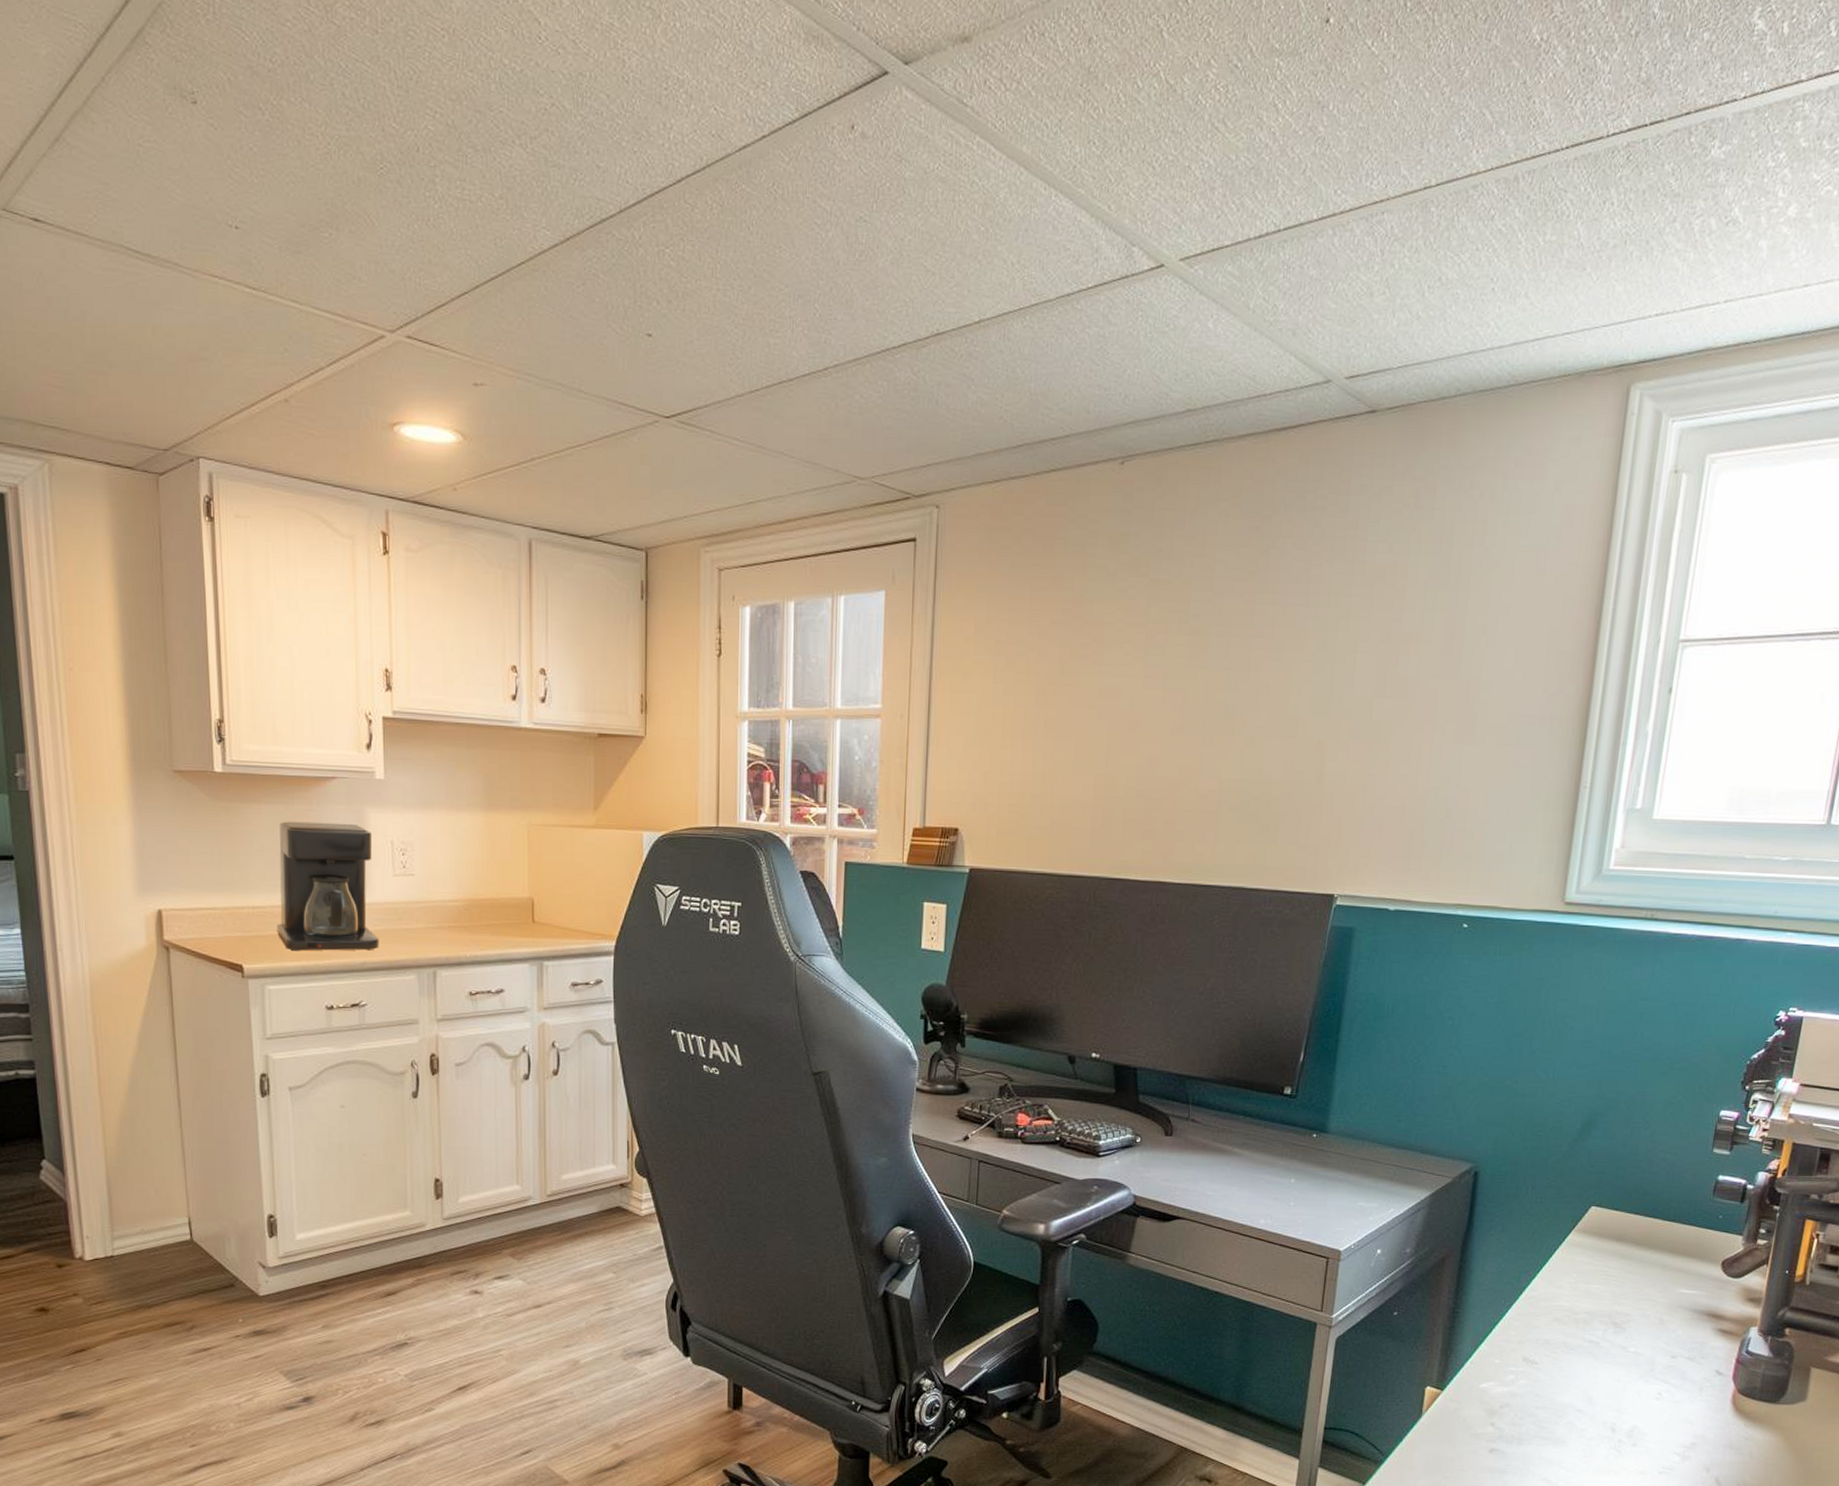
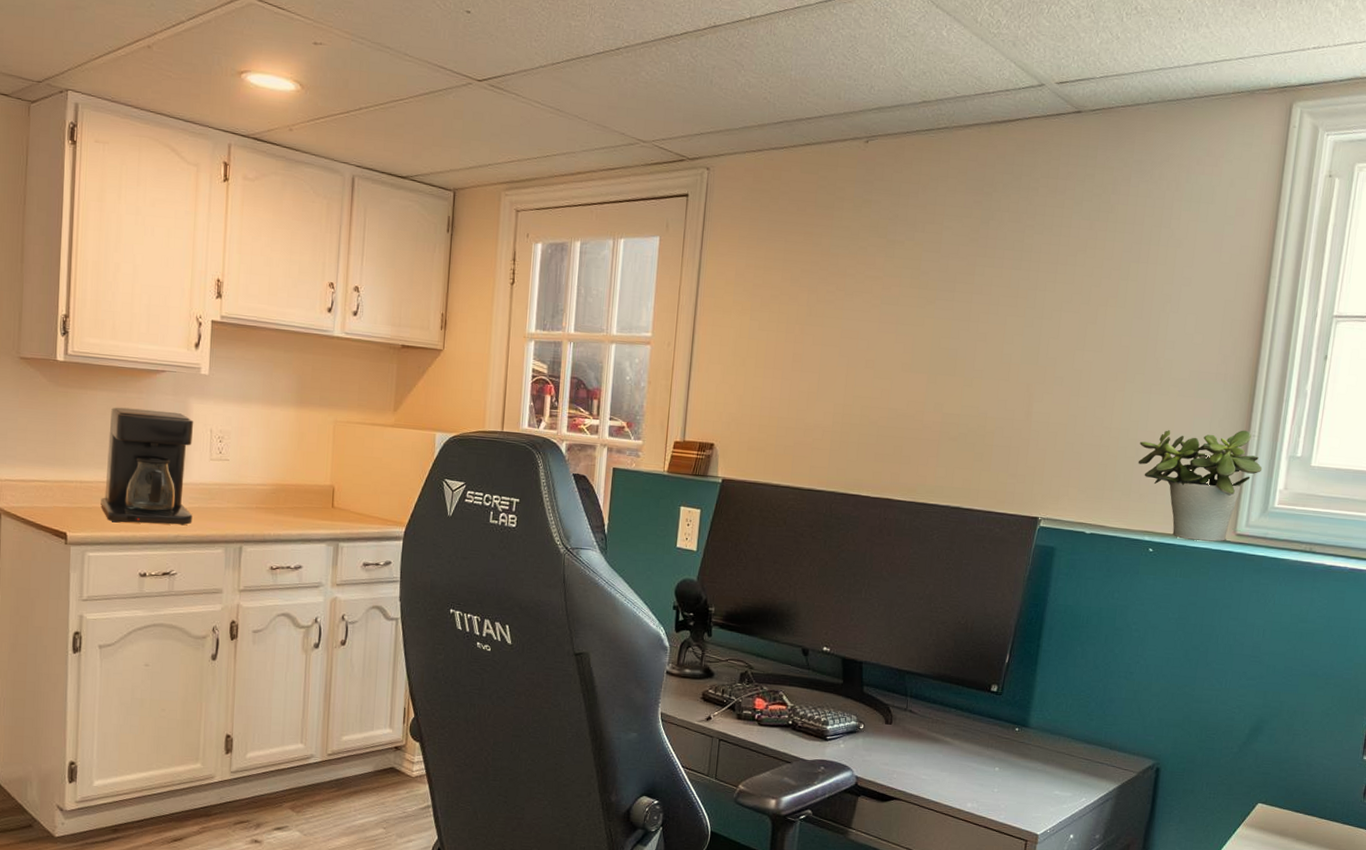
potted plant: none [1449,781,1596,913] -> present [1137,430,1263,542]

